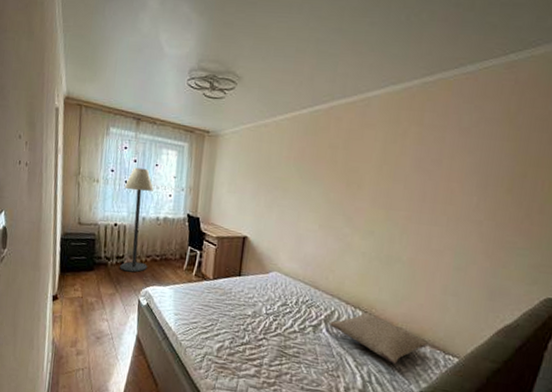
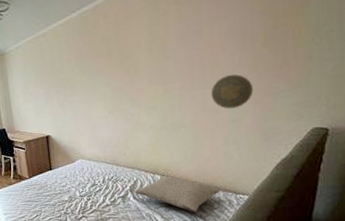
decorative plate: none [437,215,488,255] -> present [210,74,254,109]

